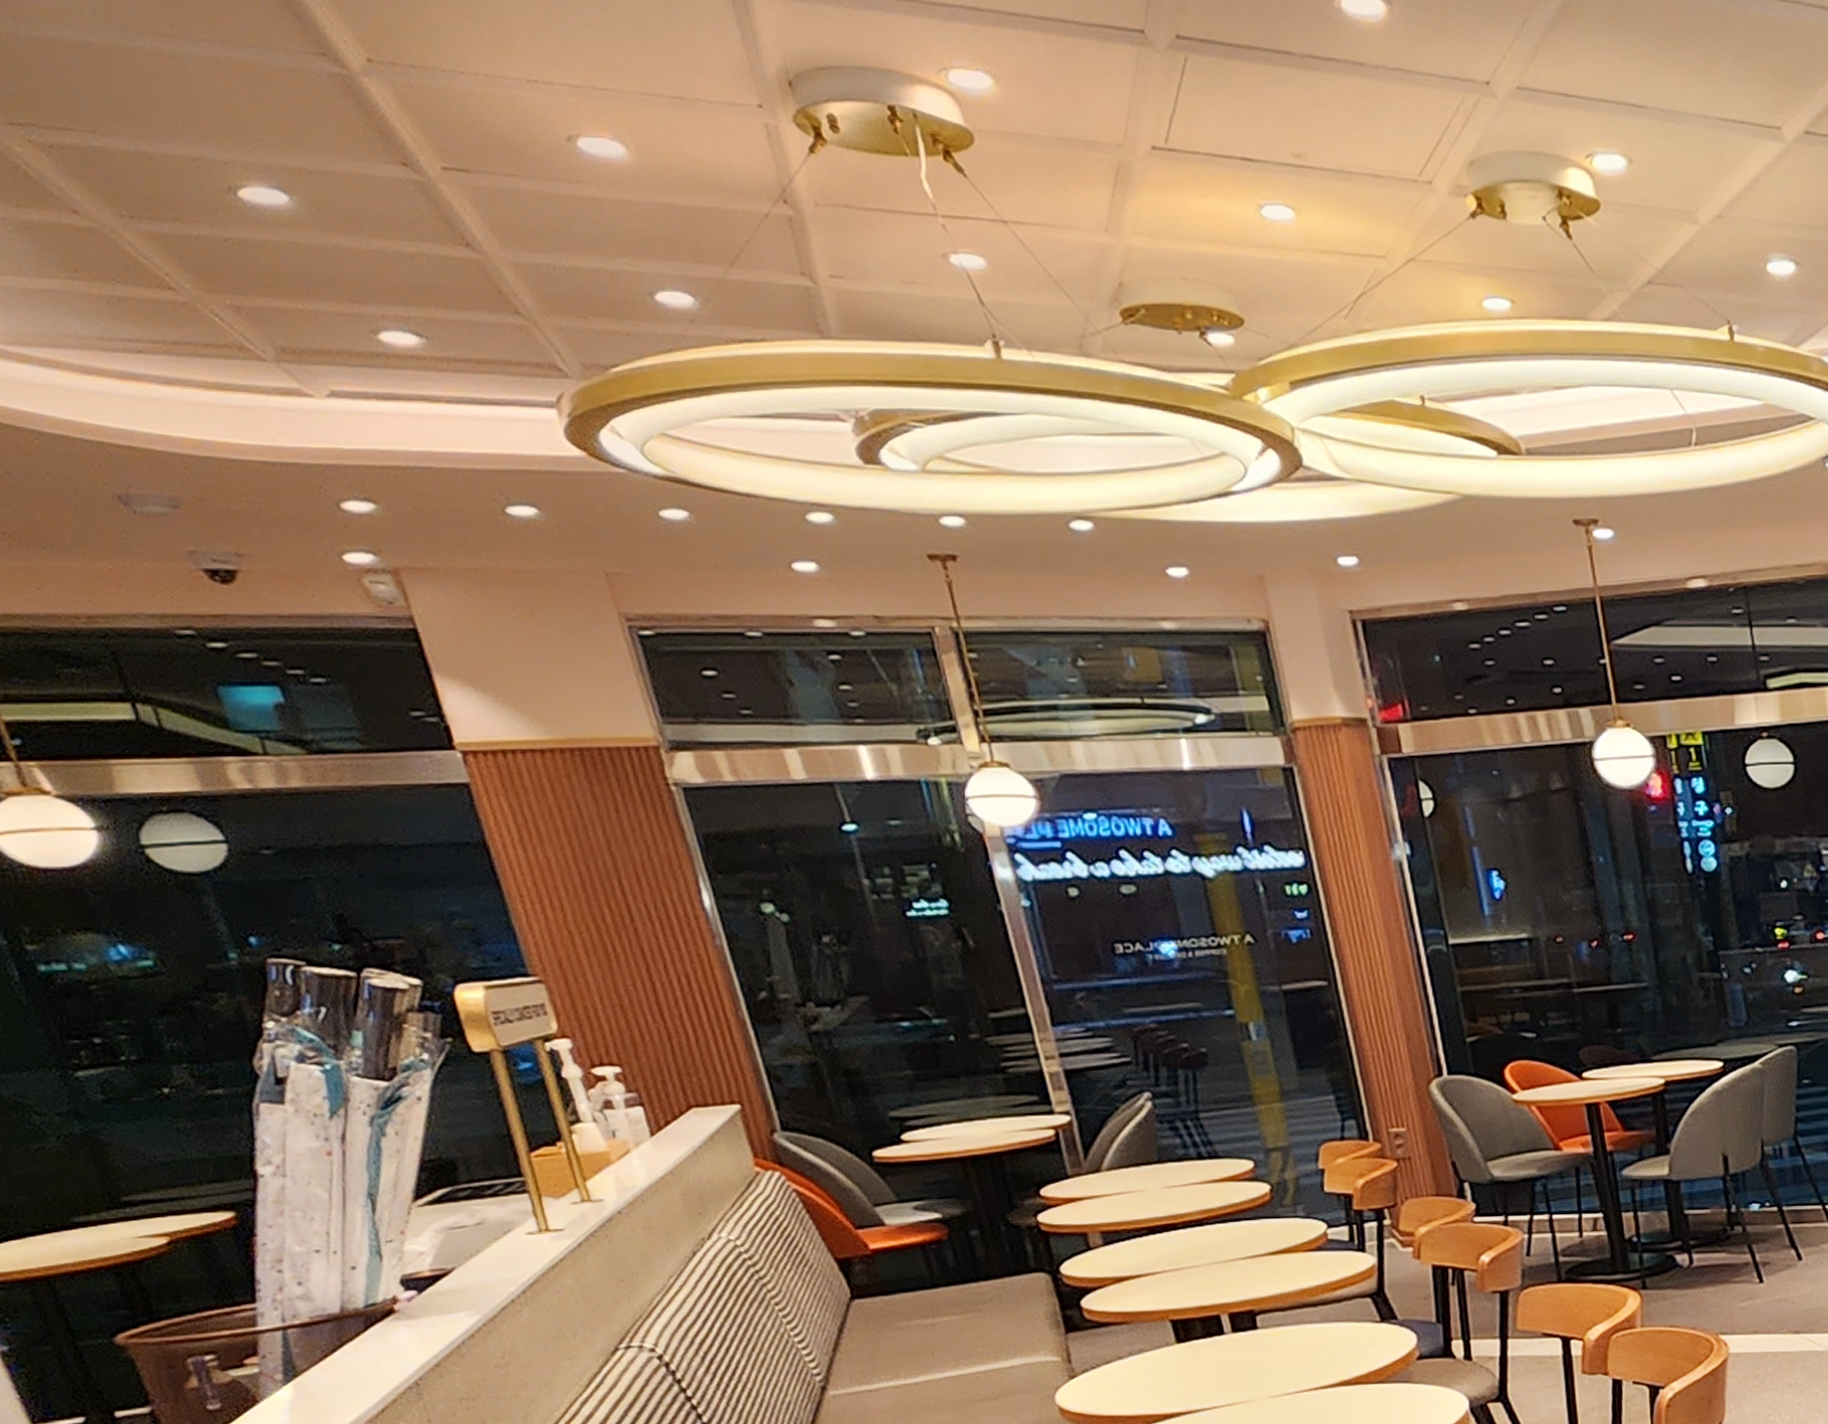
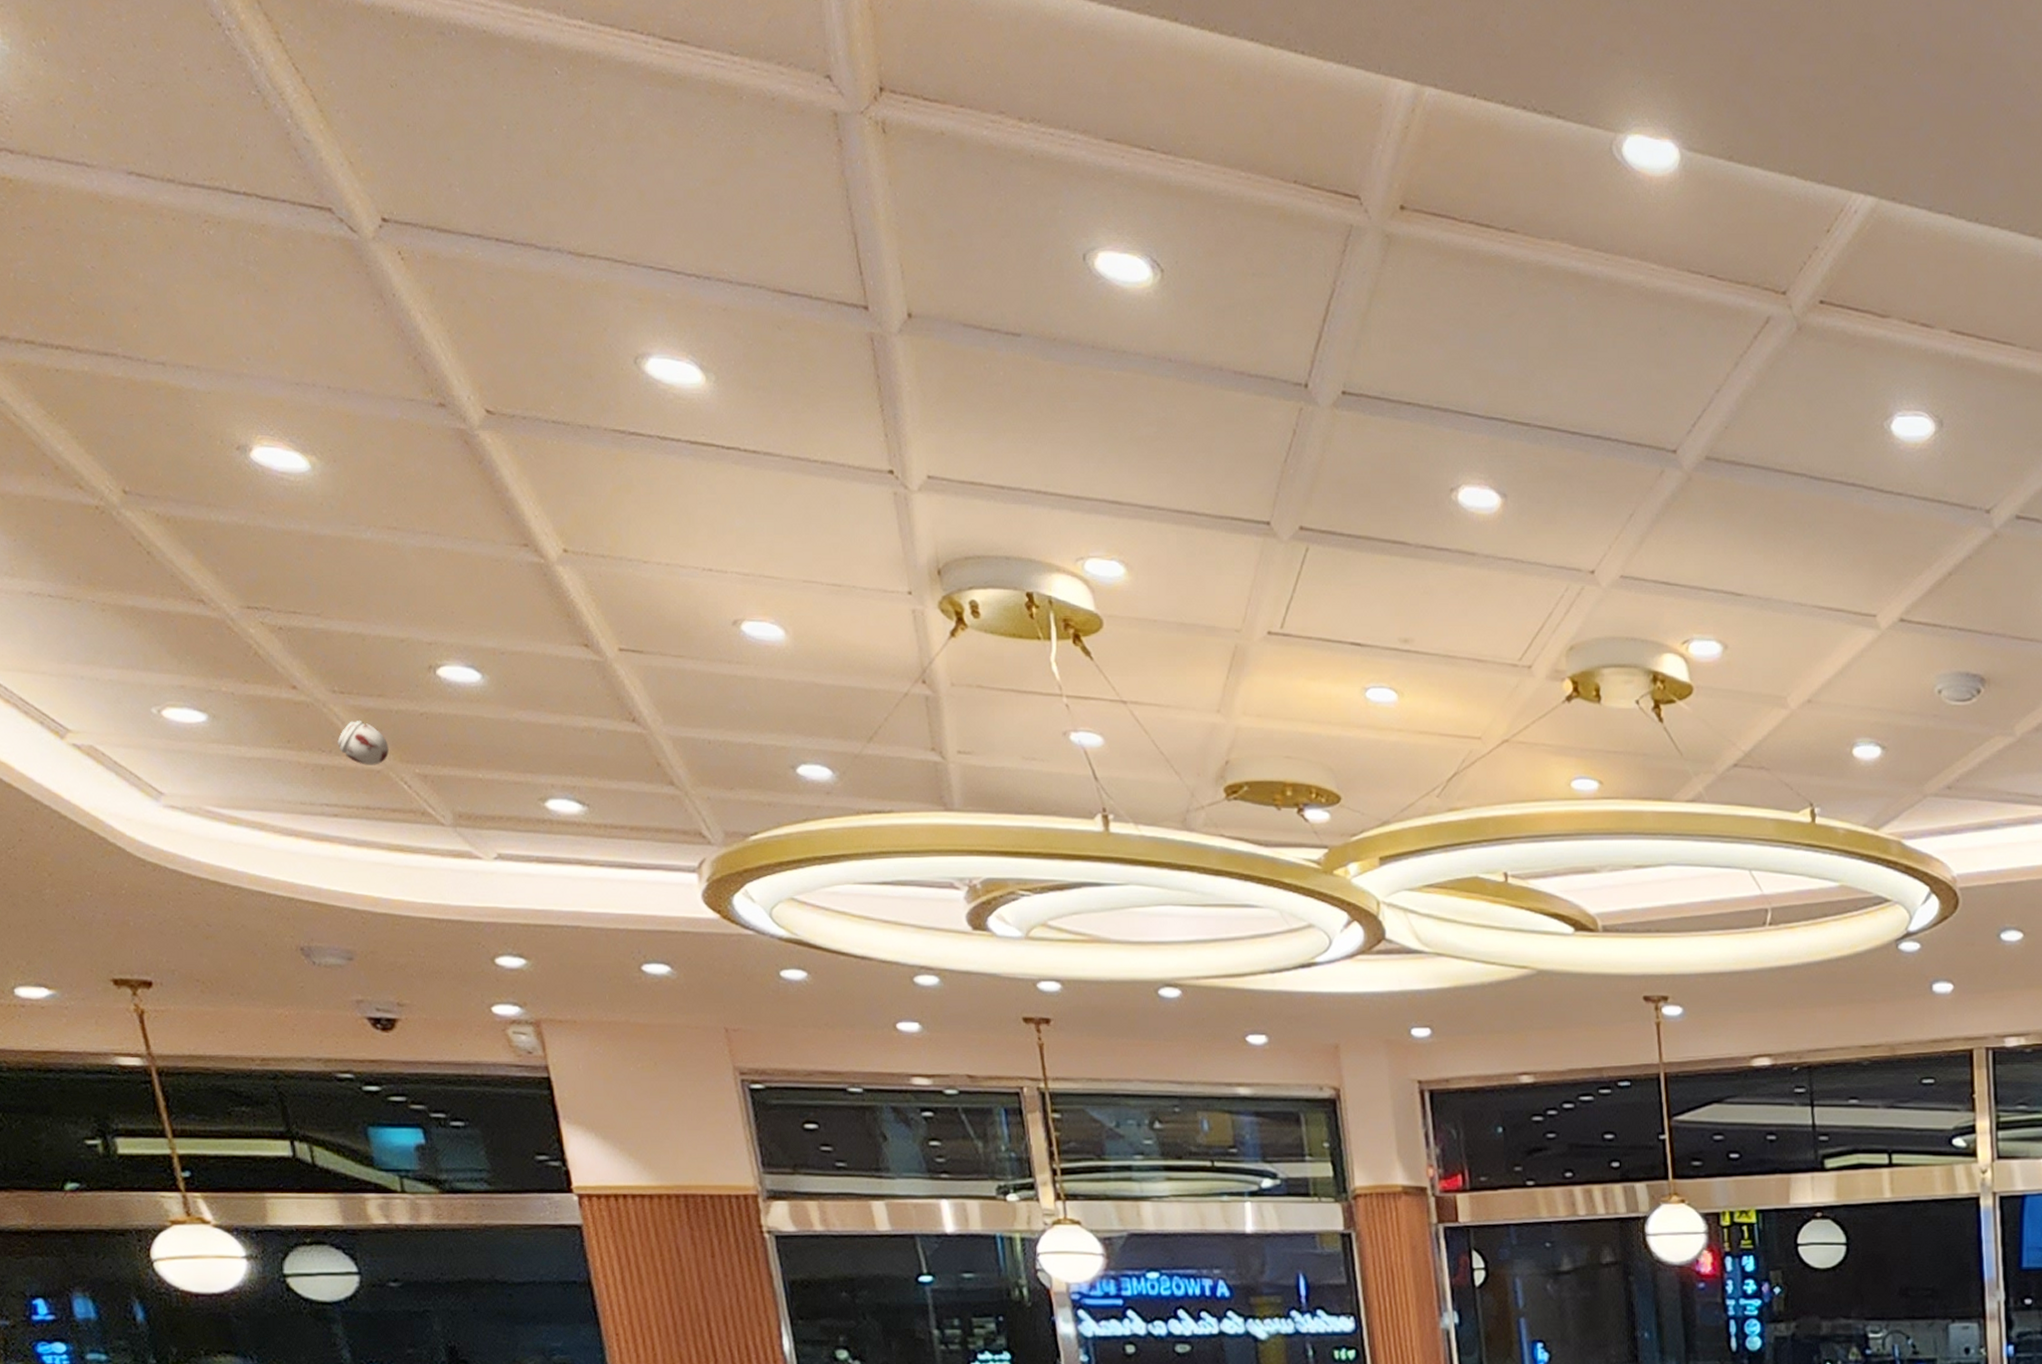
smoke detector: none [132,248,193,297] -> present [337,721,389,765]

